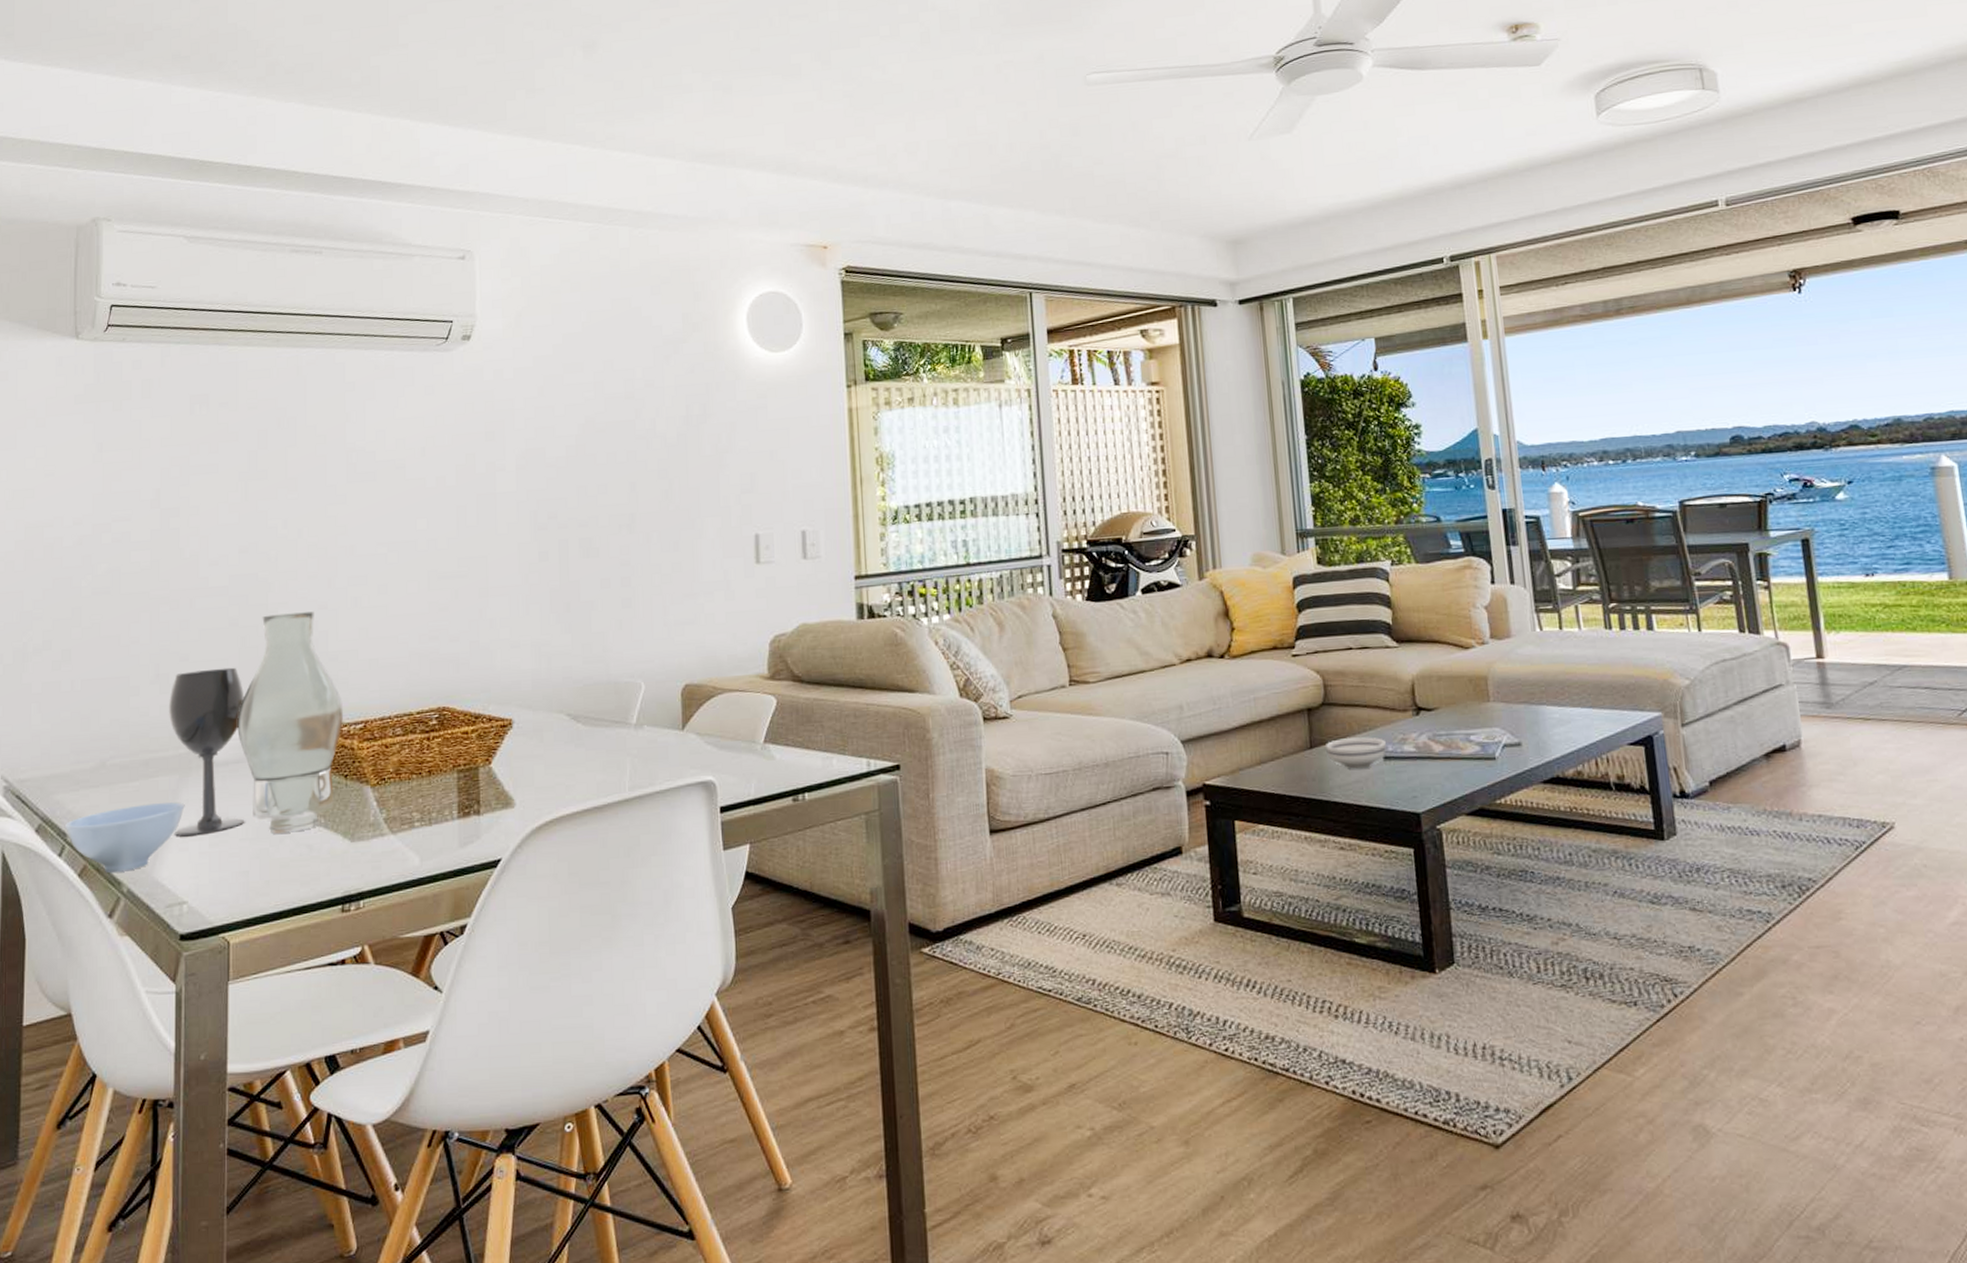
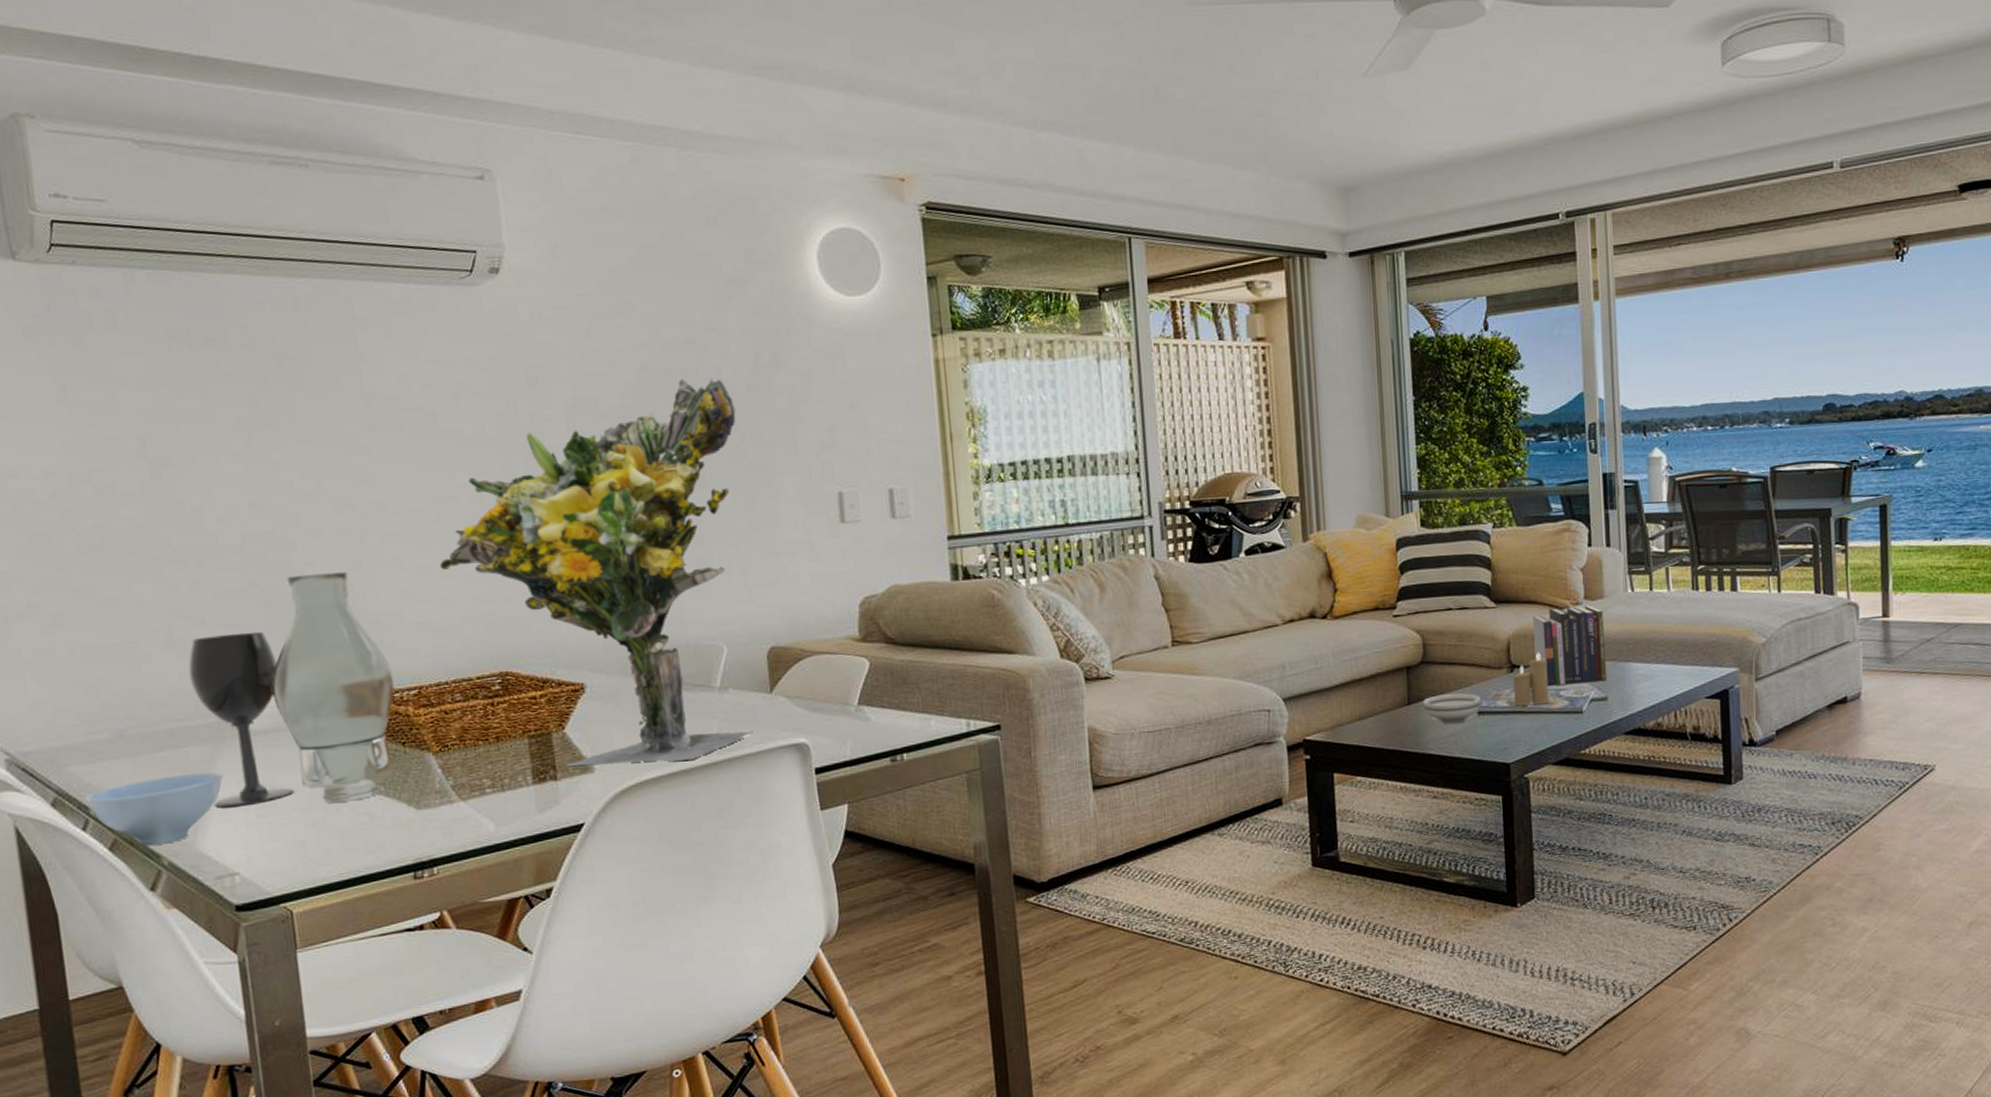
bouquet: none [394,430,666,802] -> present [439,379,753,767]
candle: none [1418,695,1459,752] -> present [1512,653,1549,706]
books: none [1437,645,1520,730] -> present [1533,605,1607,686]

